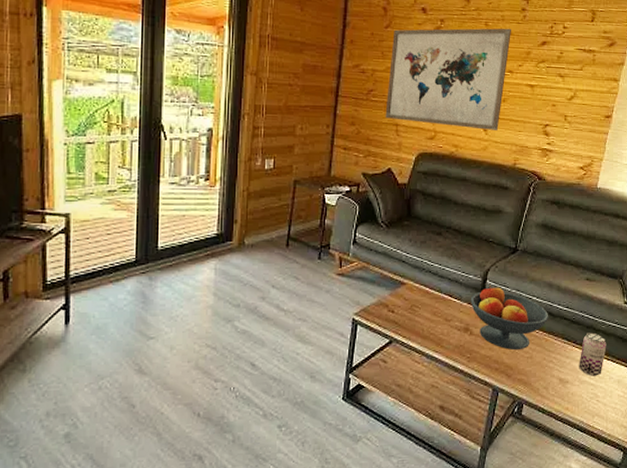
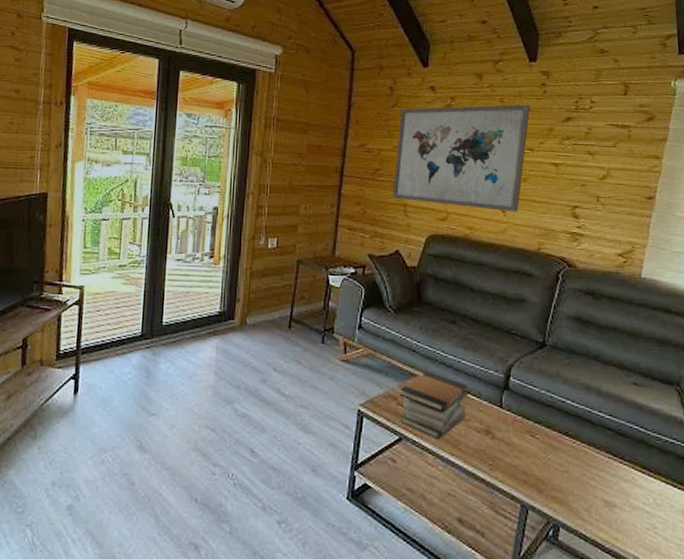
book stack: none [390,279,451,340] -> present [400,371,468,440]
fruit bowl: present [470,284,549,350] -> none [491,382,588,461]
beer can: present [579,332,607,376] -> none [628,448,664,502]

